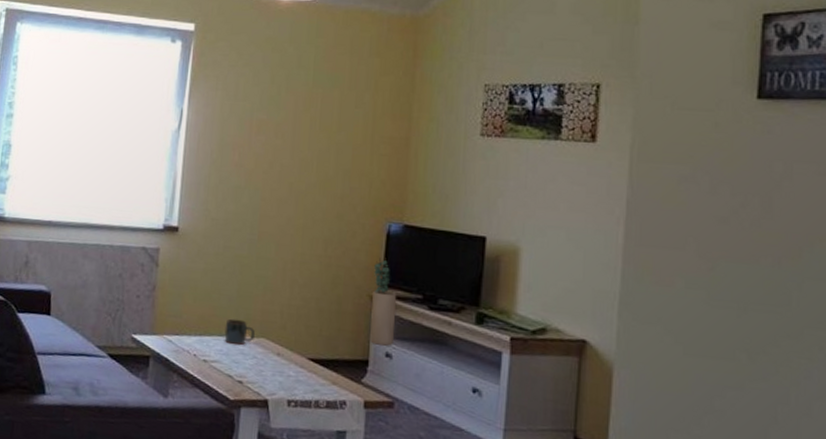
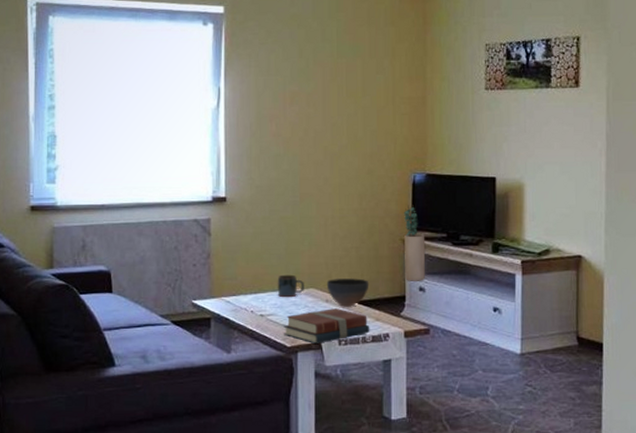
books: none [227,363,325,401] -> present [284,308,370,343]
bowl: none [279,330,328,365] -> present [326,278,369,307]

